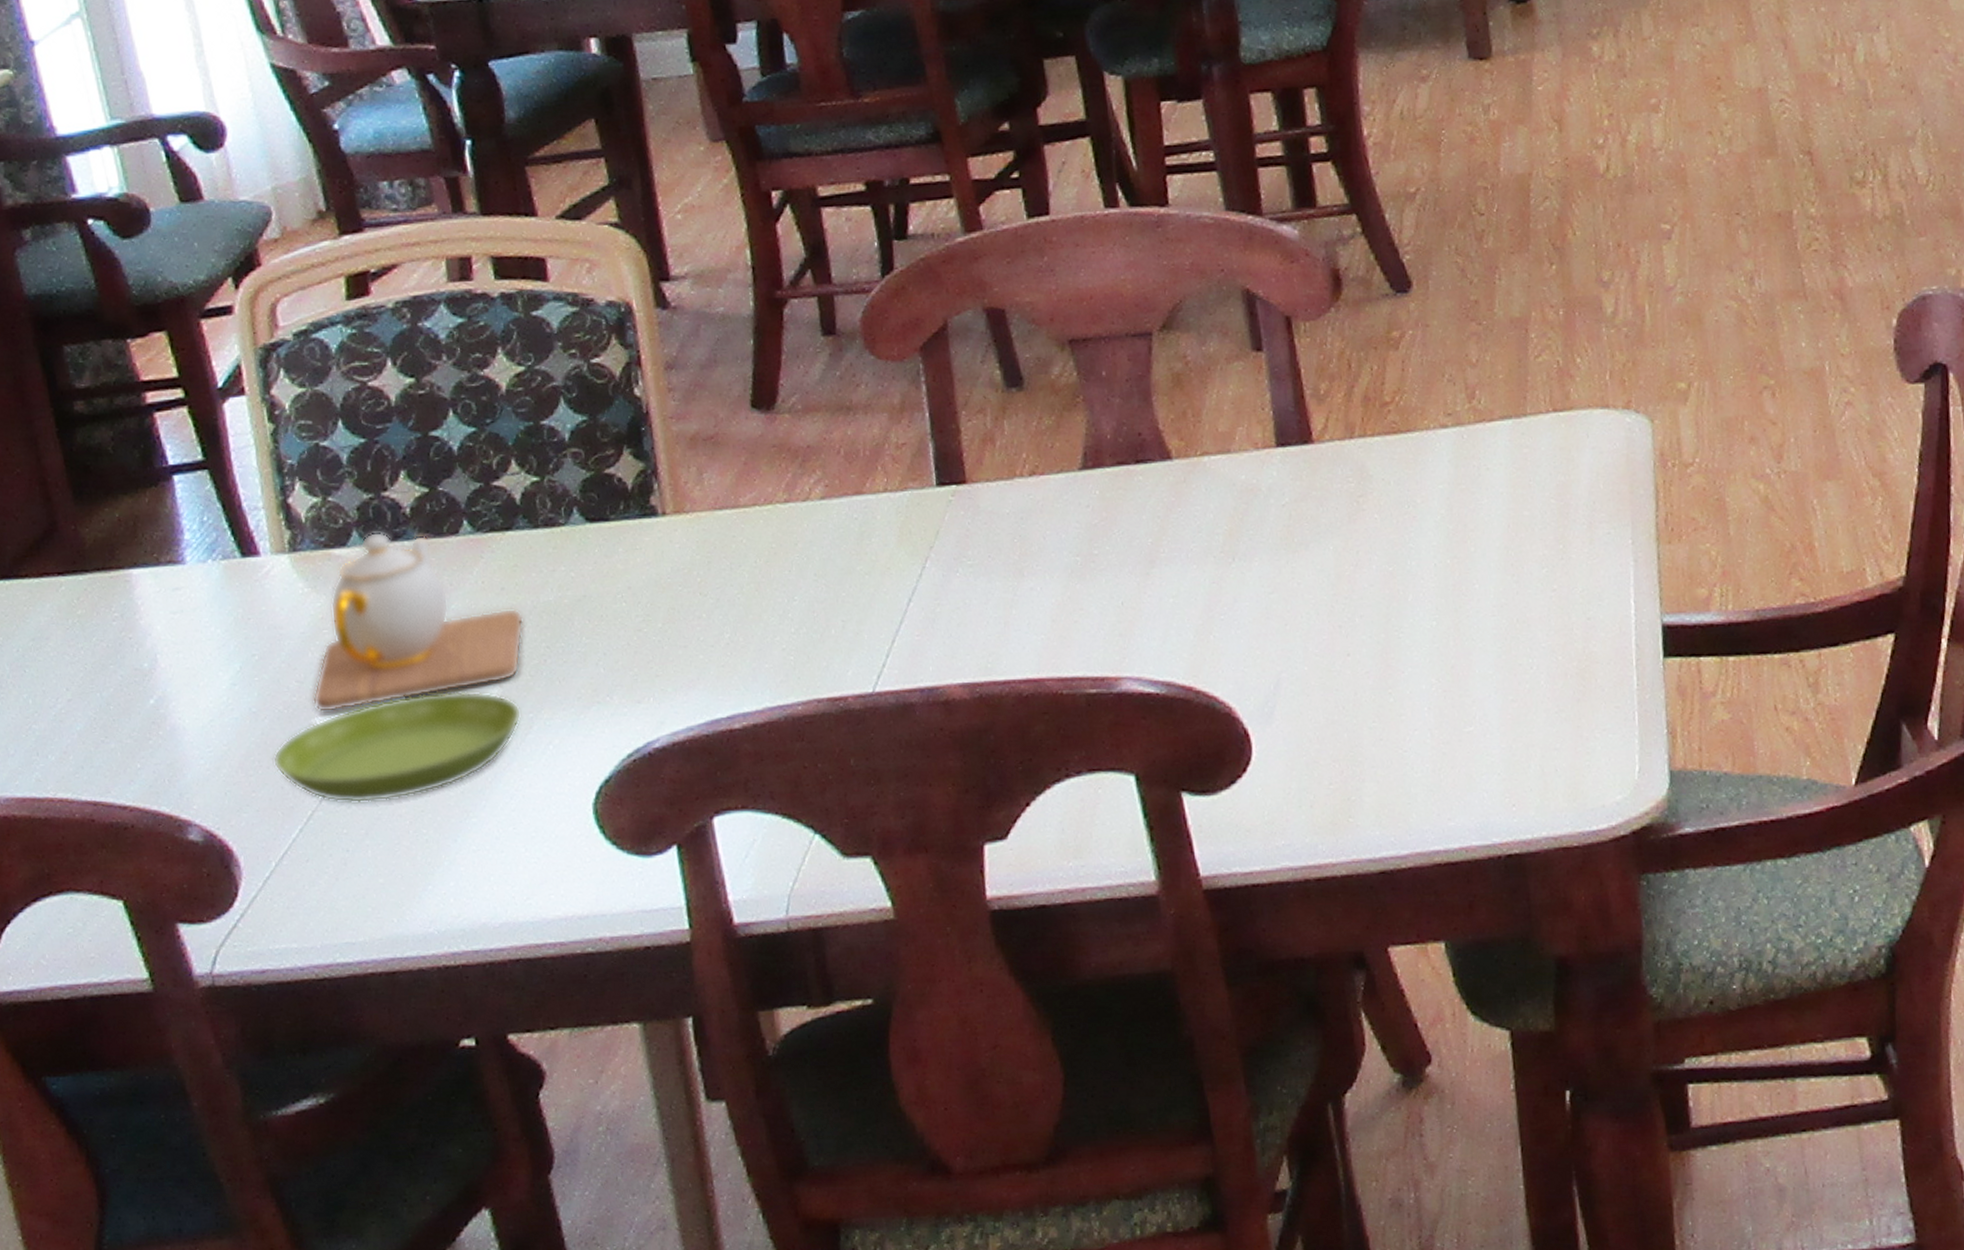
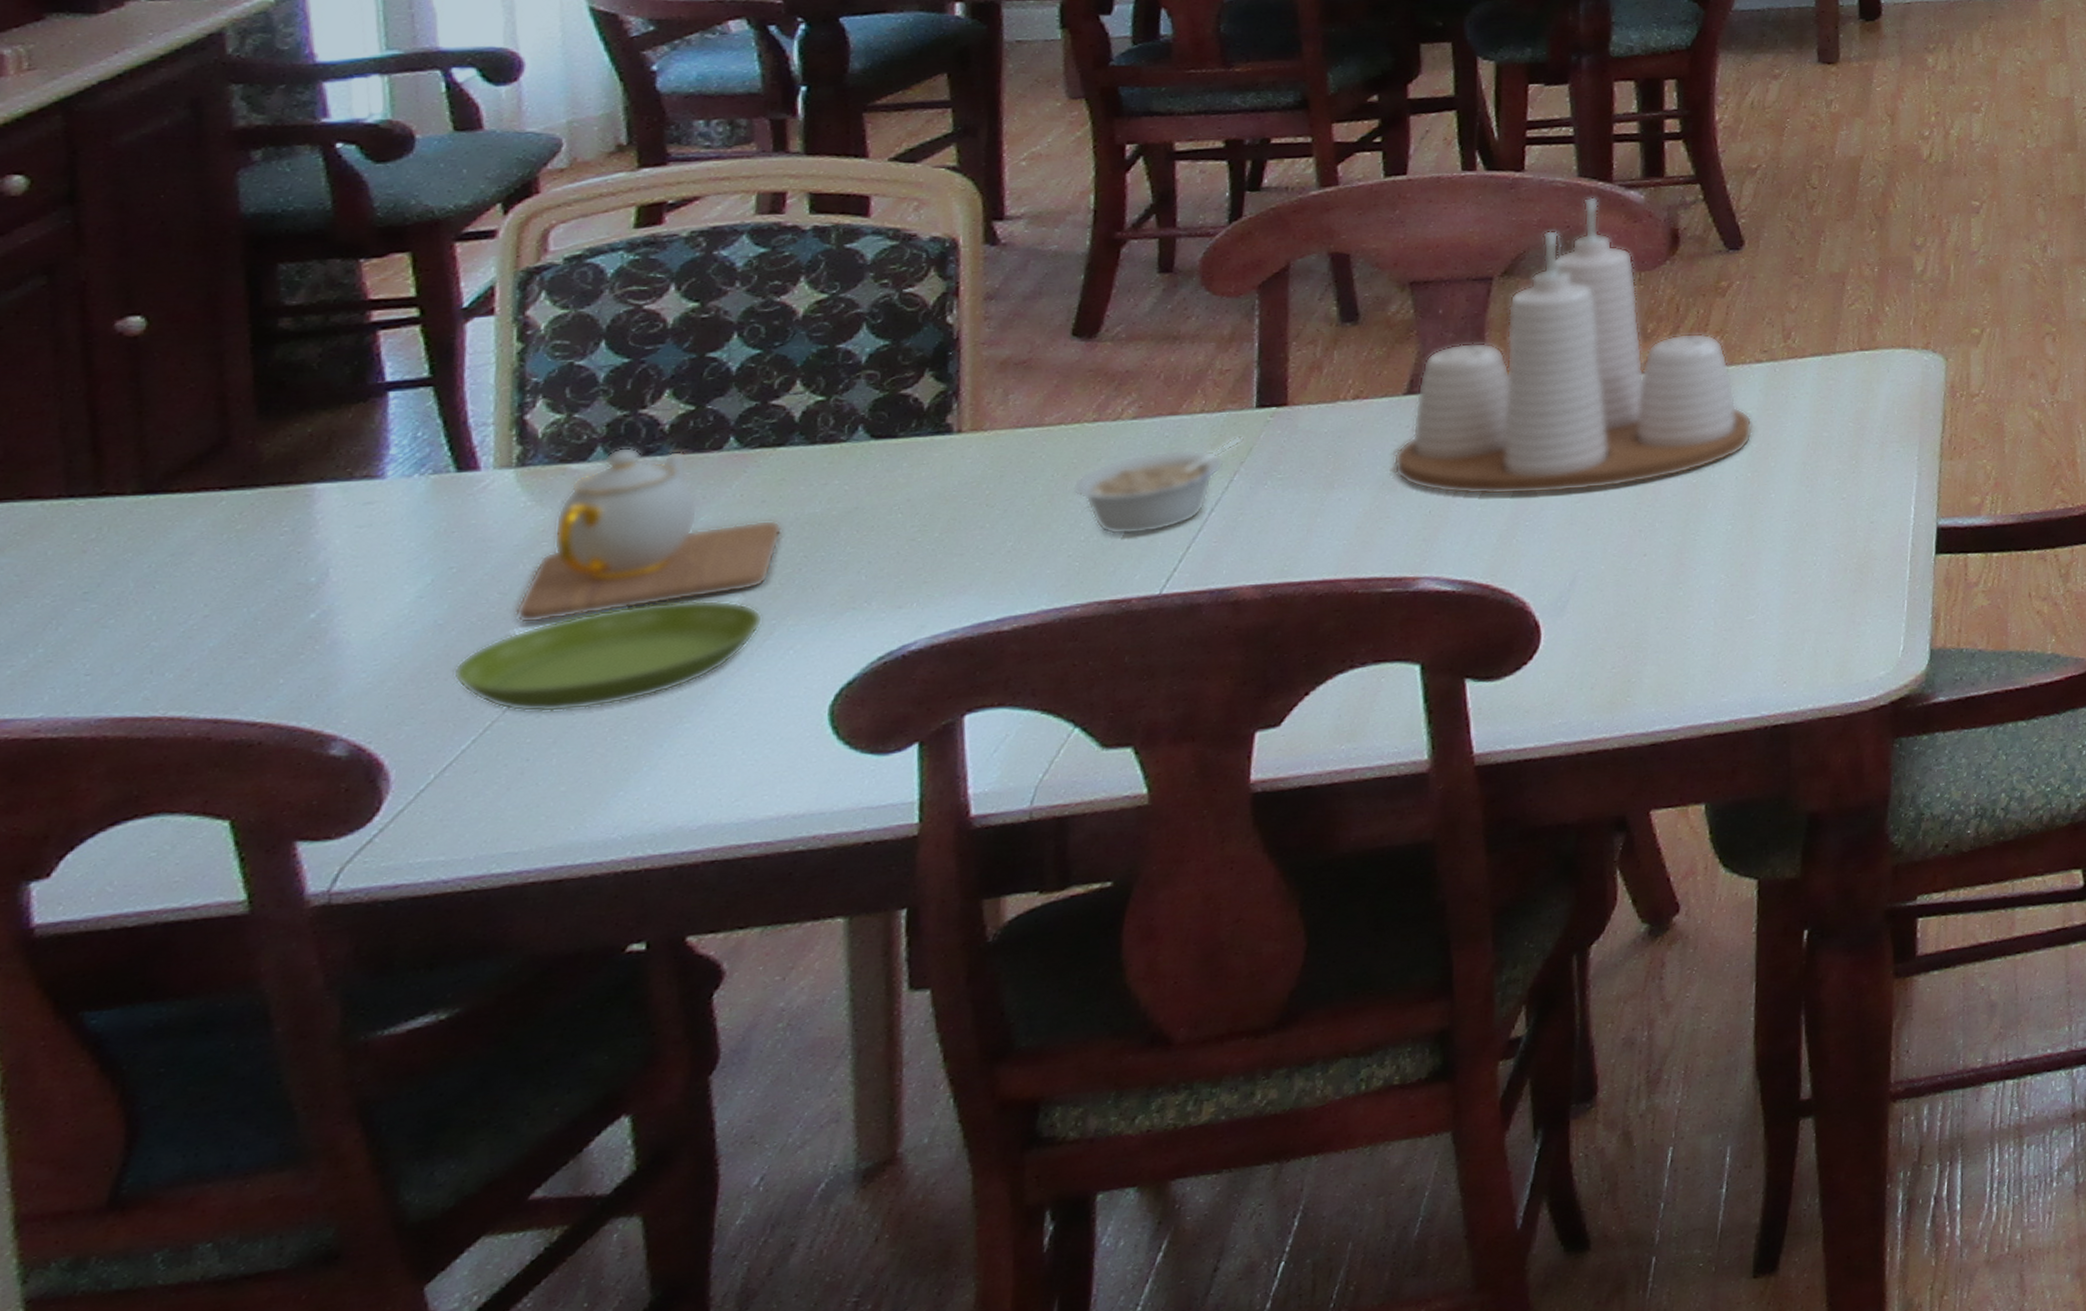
legume: none [775,518,929,627] -> present [1072,436,1243,535]
condiment set: none [1078,234,1448,585] -> present [1393,197,1754,496]

